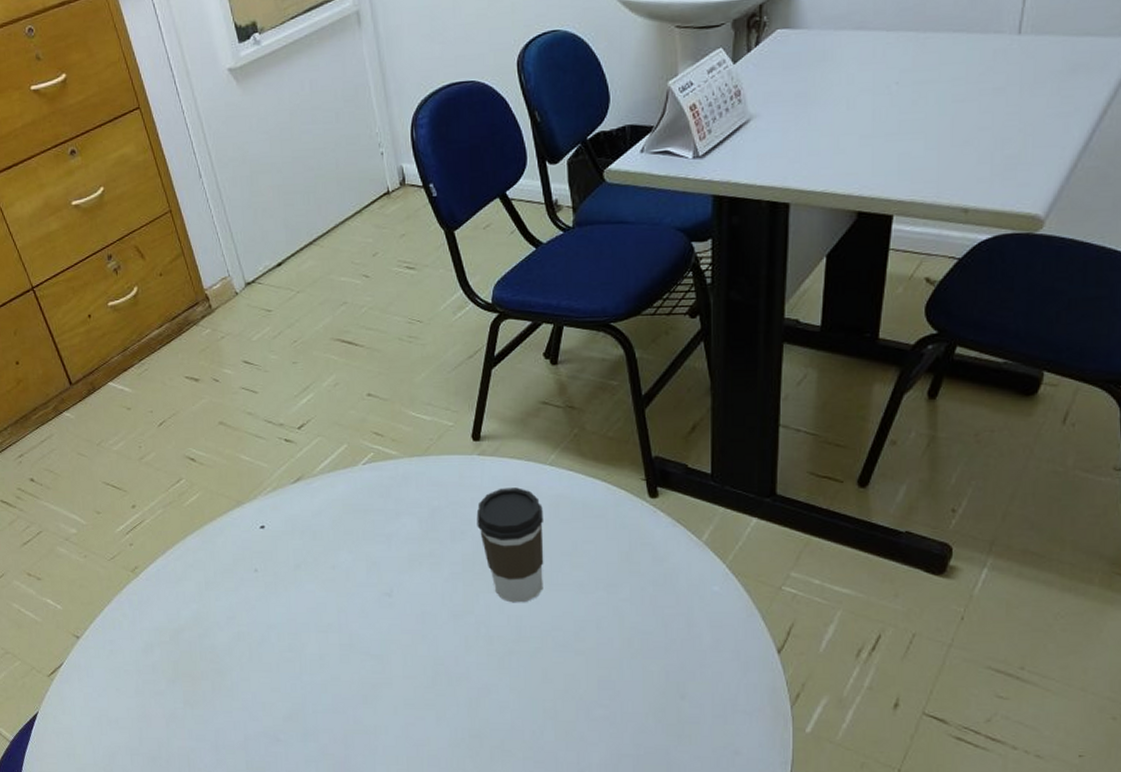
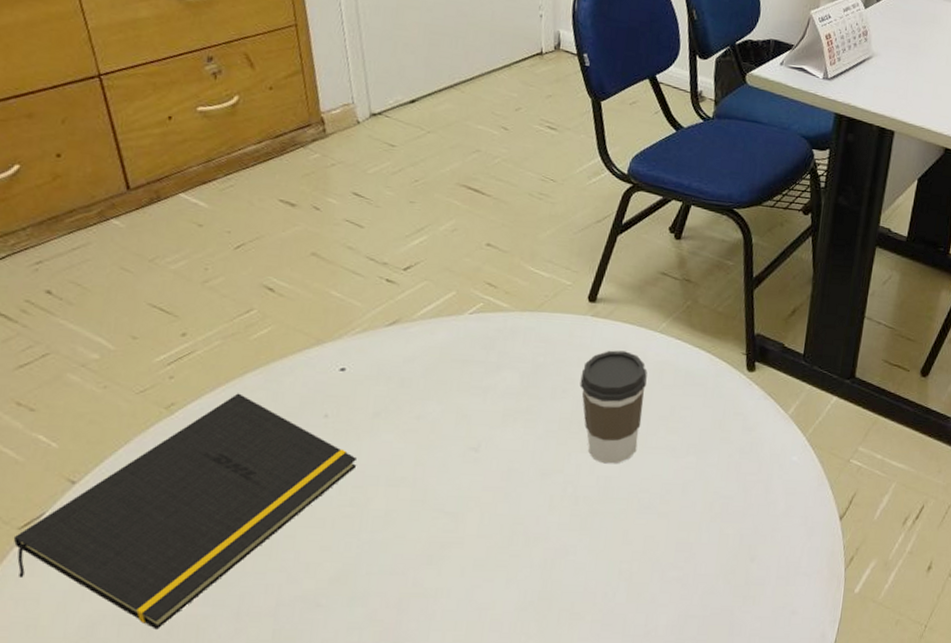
notepad: none [46,555,289,759] -> present [13,393,357,630]

